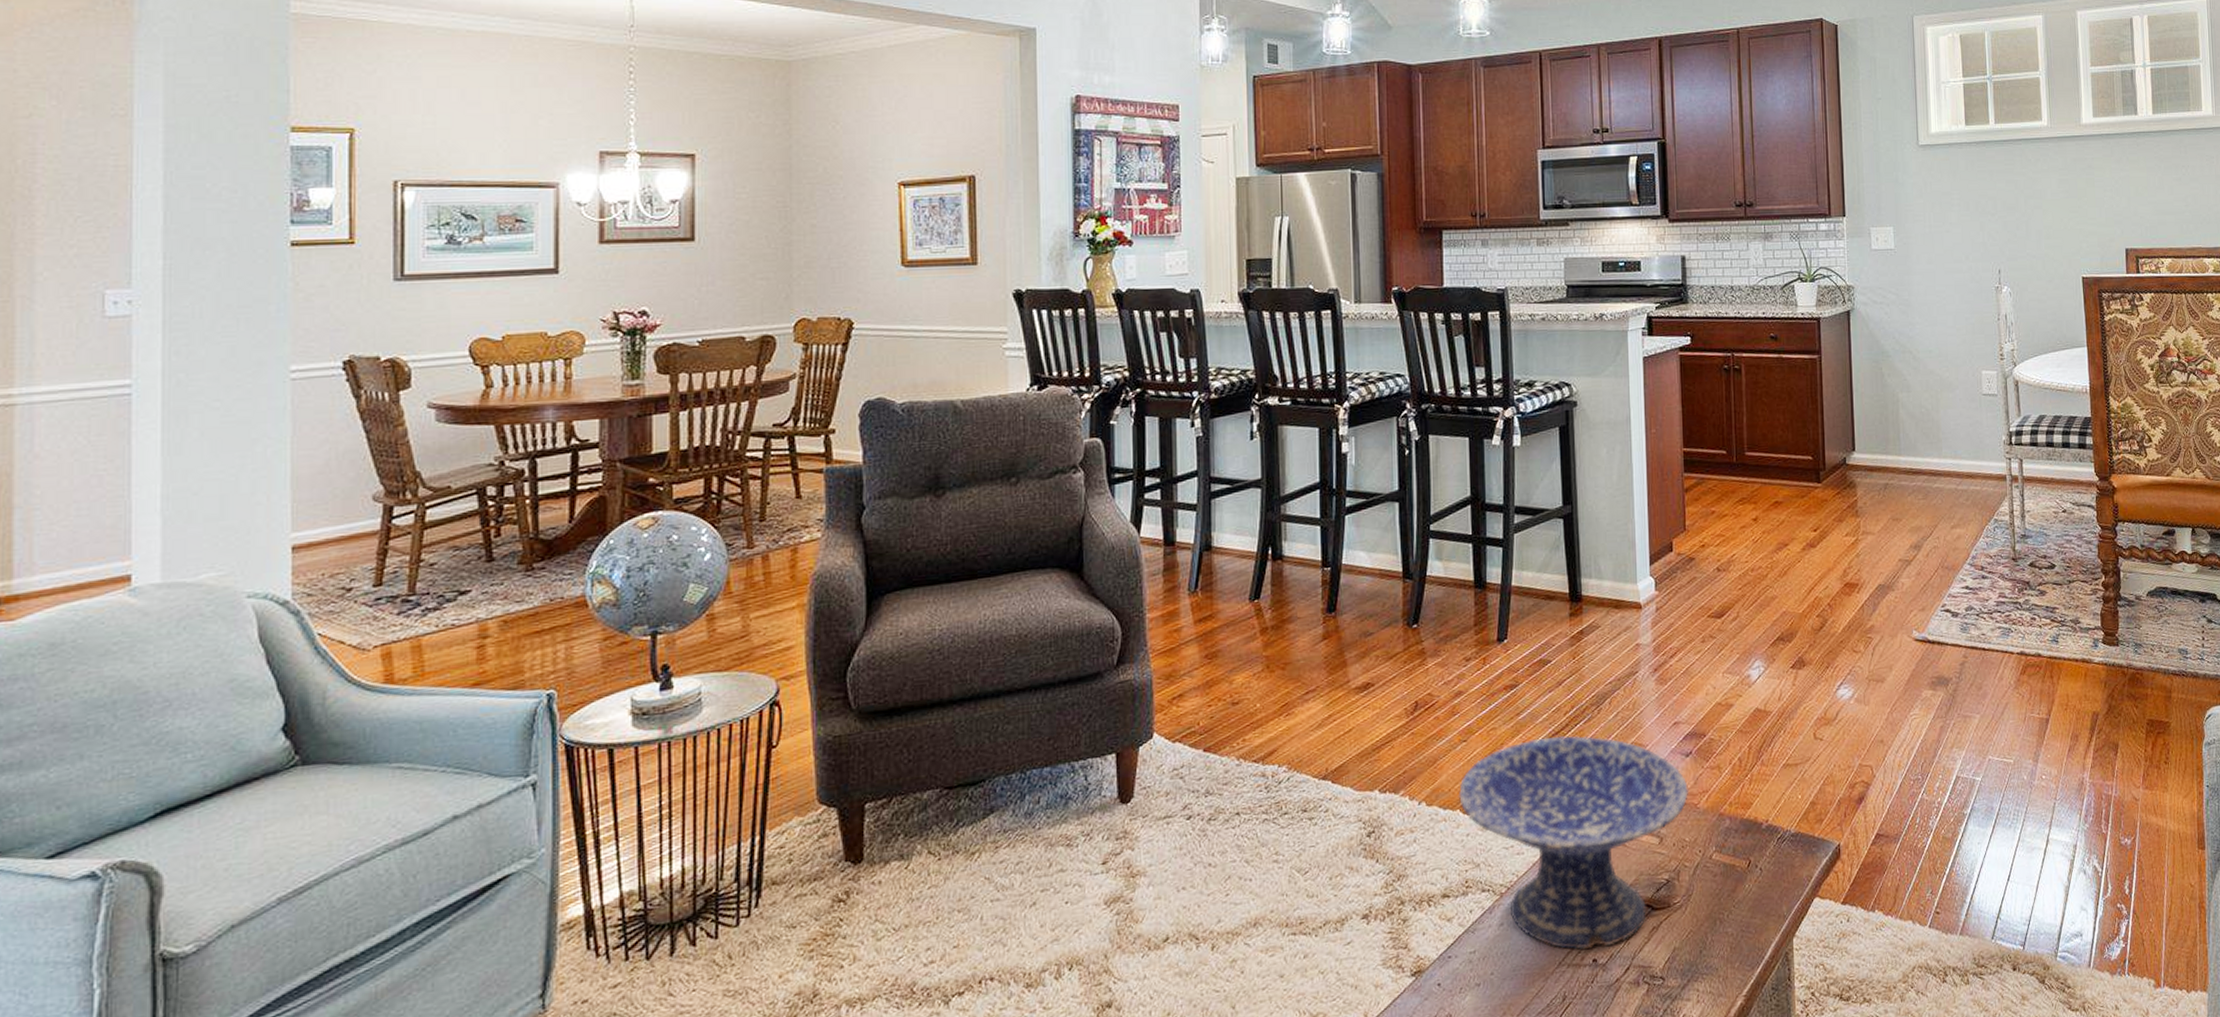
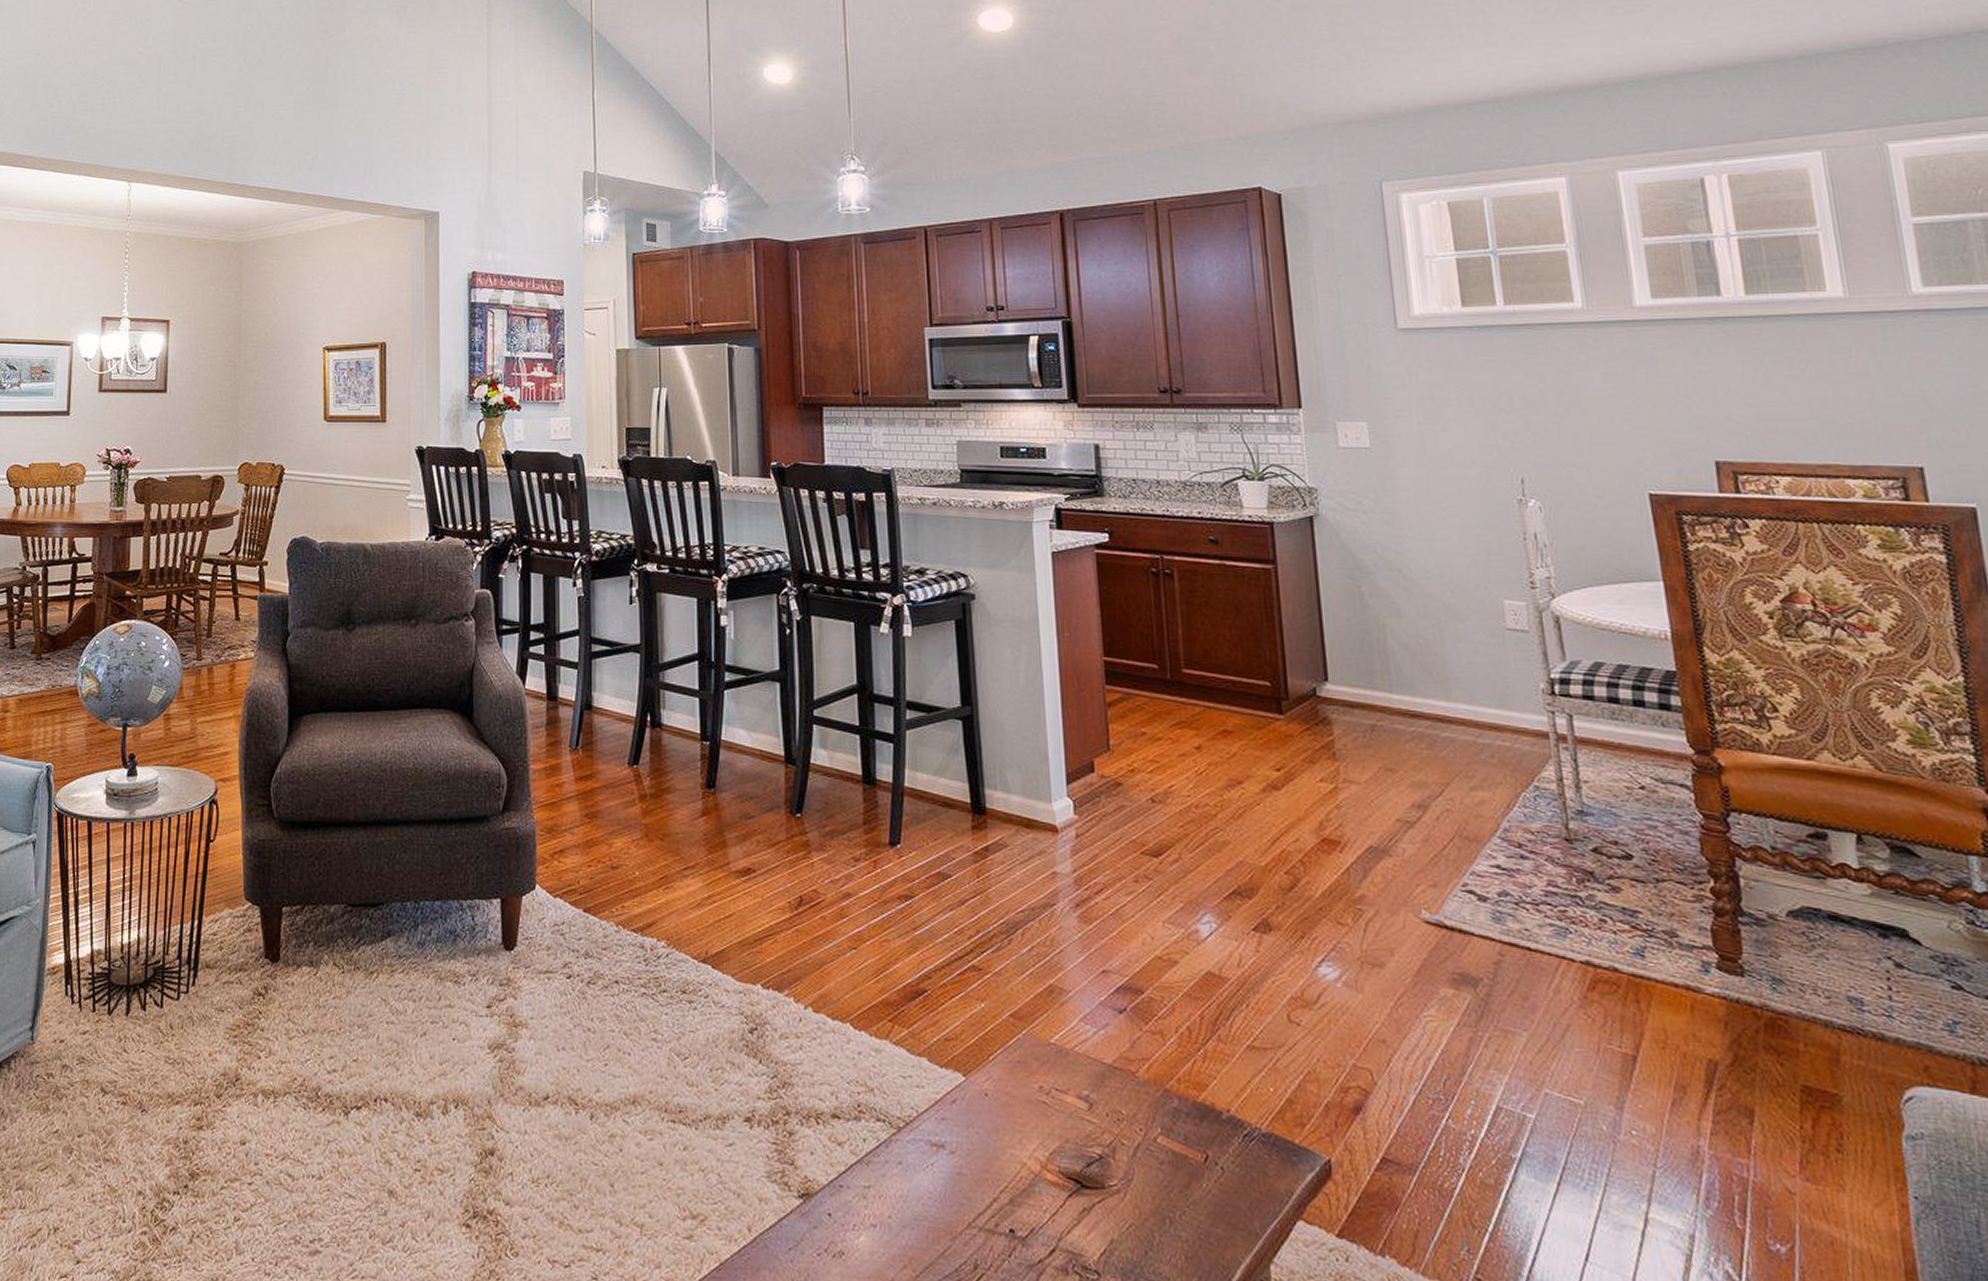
decorative bowl: present [1458,735,1689,950] -> none [848,960,1125,1218]

